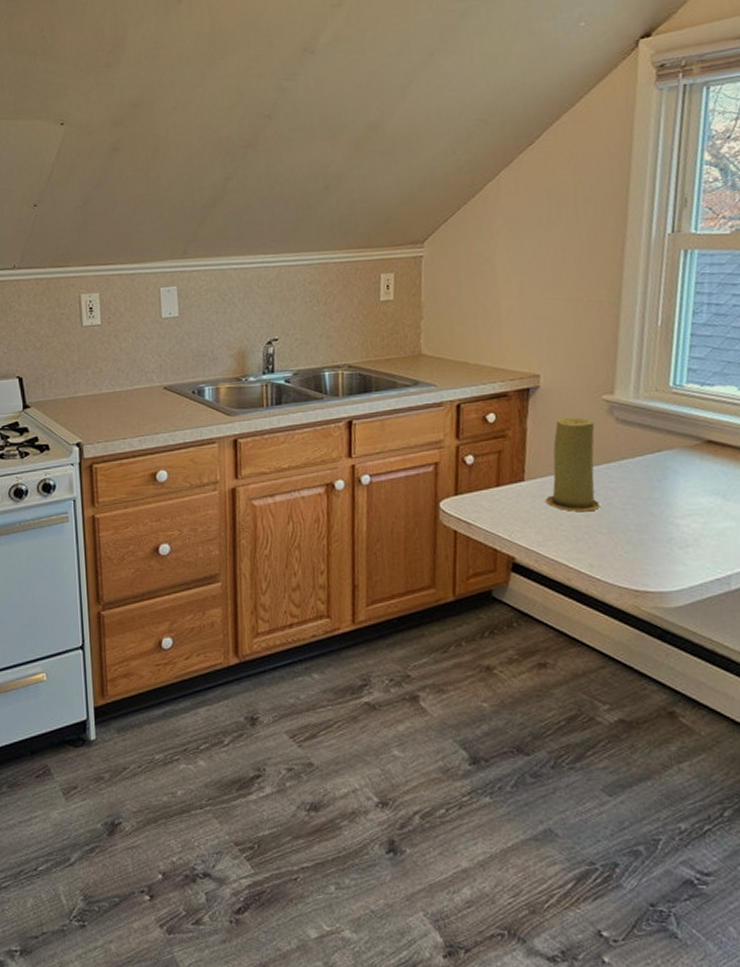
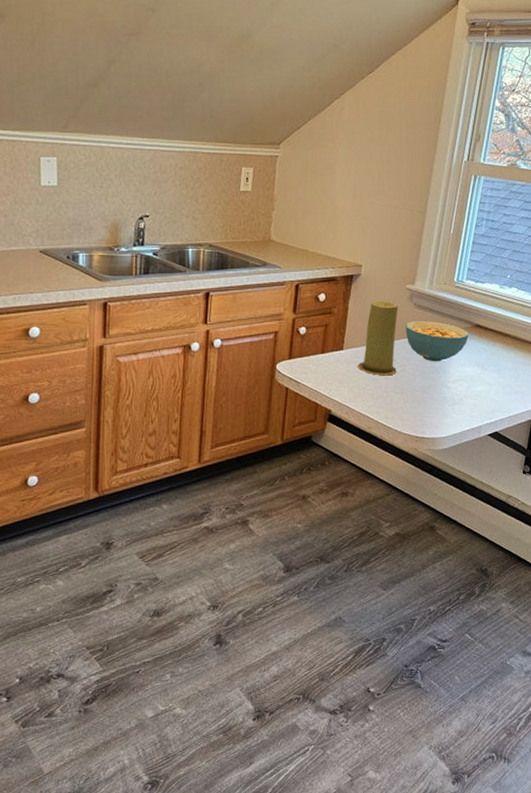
cereal bowl: none [606,439,699,492] -> present [405,320,469,362]

